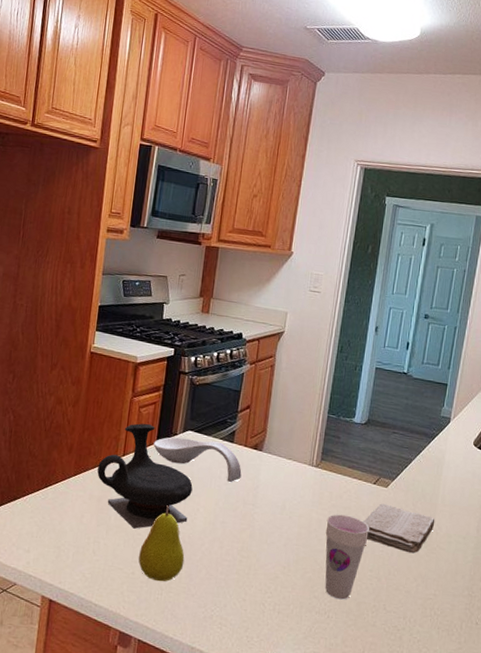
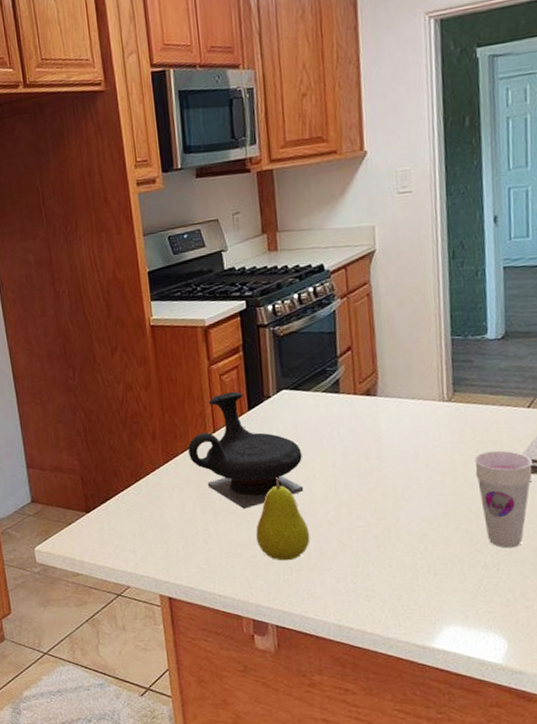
spoon rest: present [153,437,242,483] -> none [245,395,357,439]

